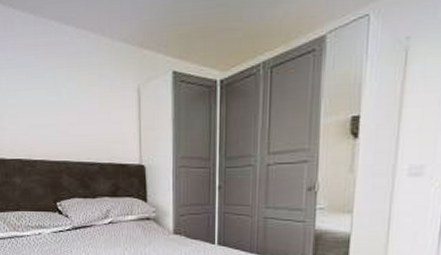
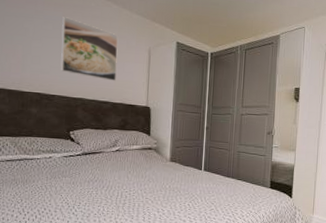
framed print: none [35,60,101,137] -> present [60,17,118,82]

